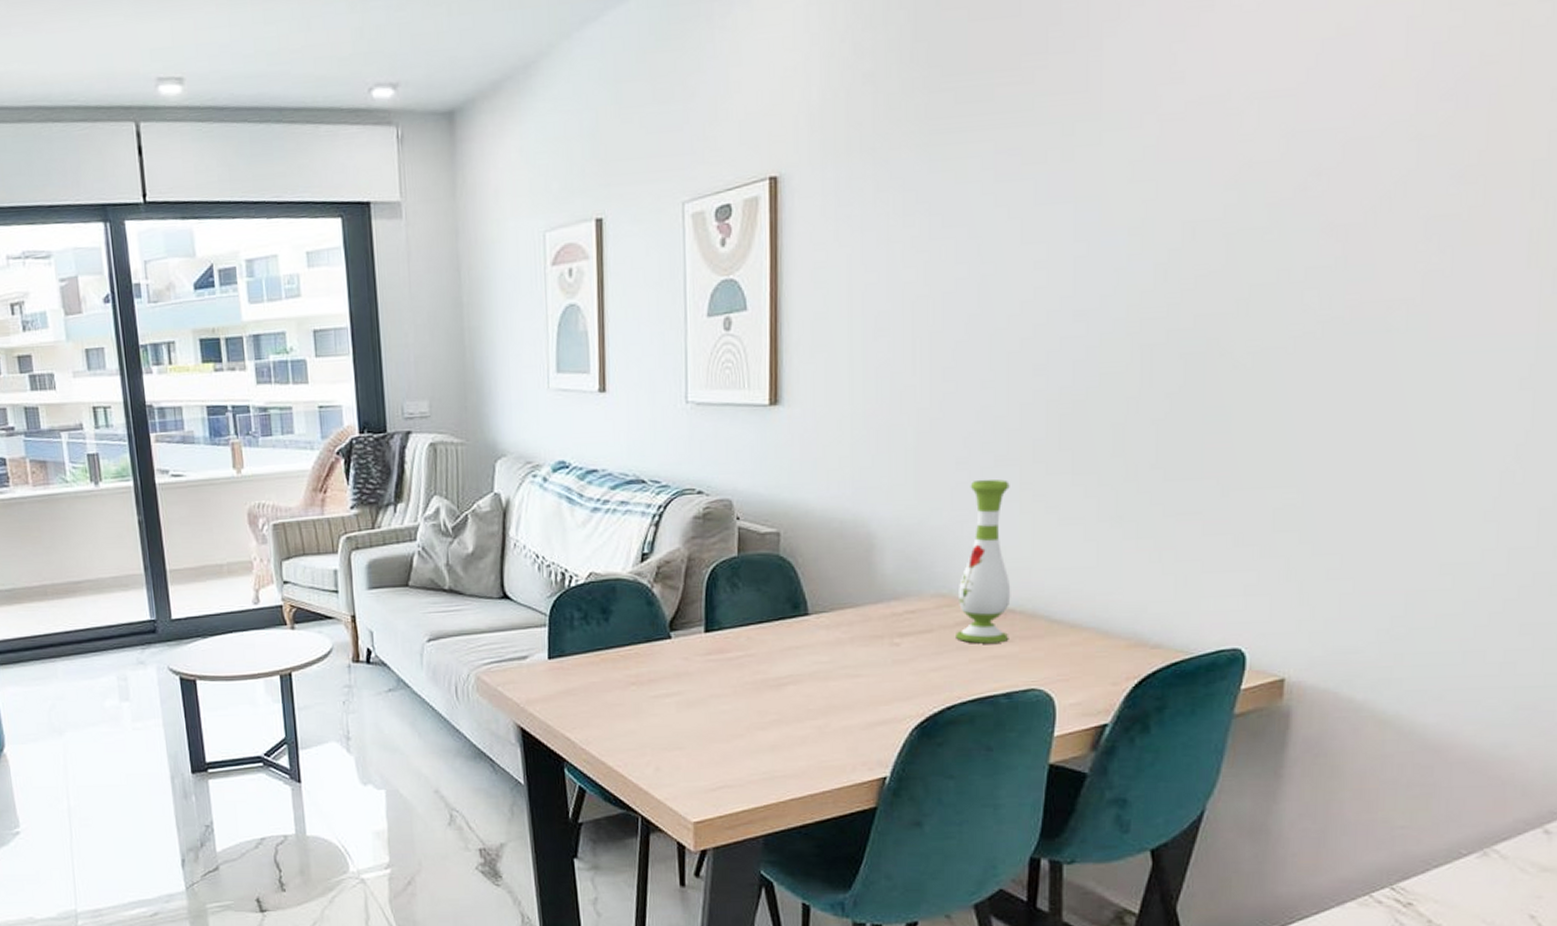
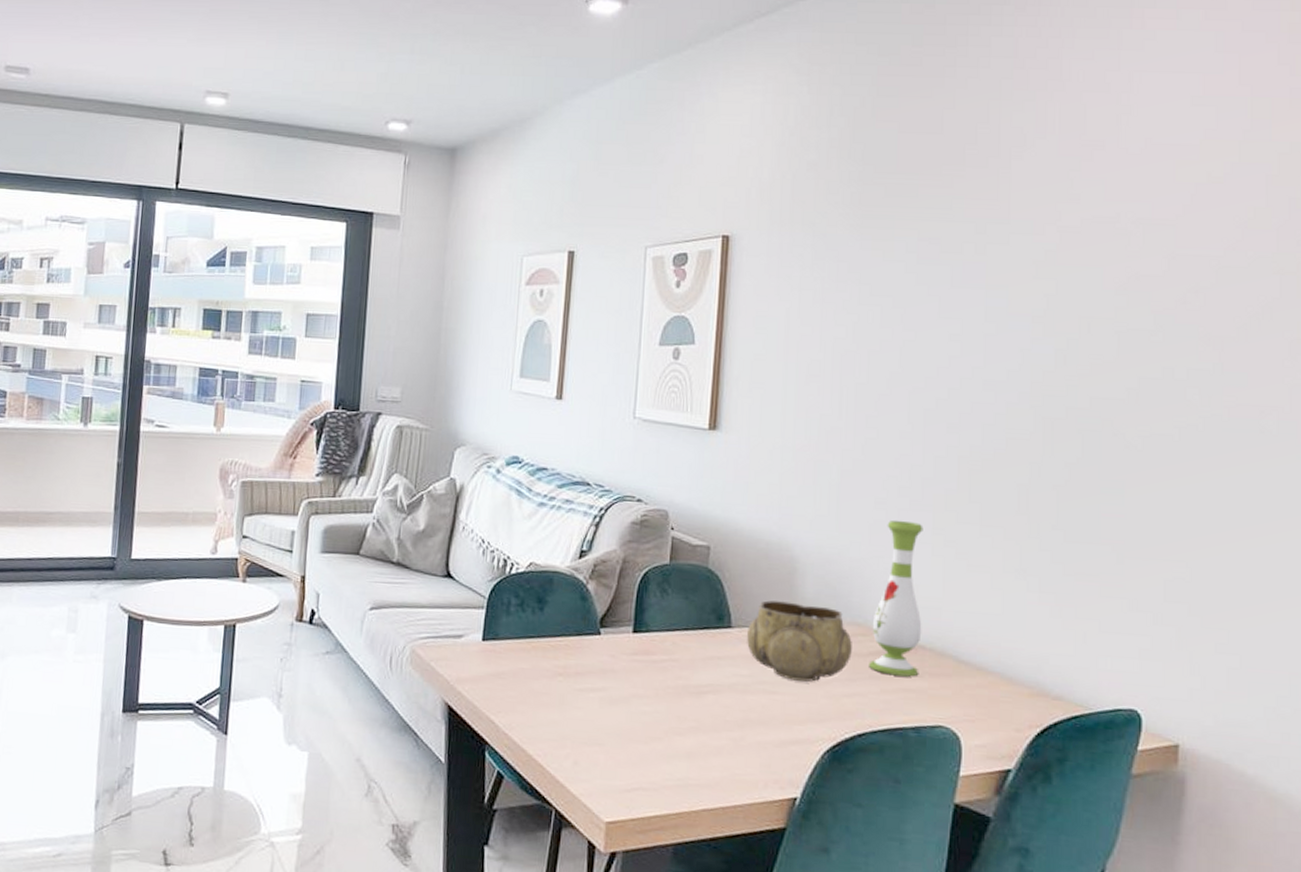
decorative bowl: none [826,581,937,661] -> present [747,600,852,682]

